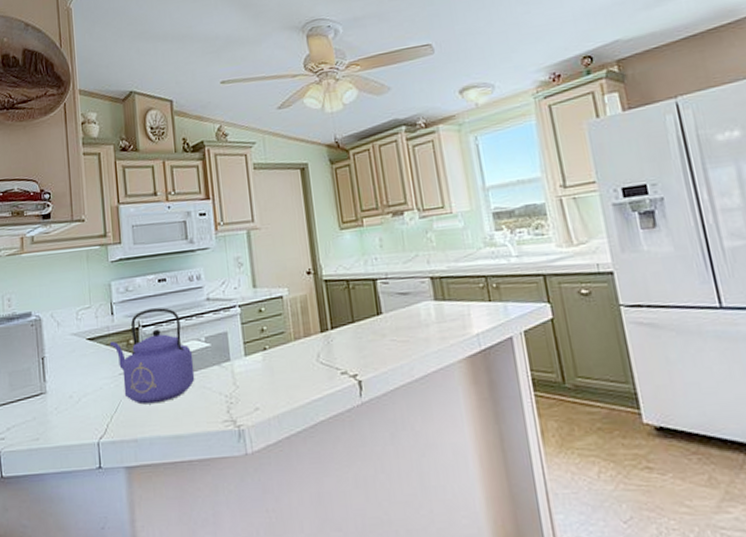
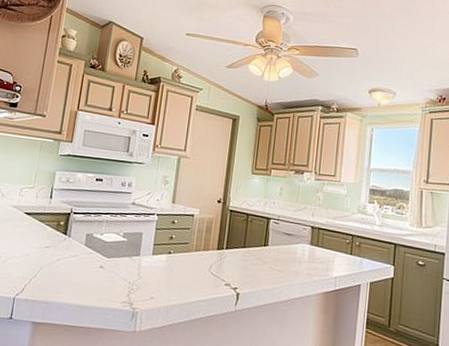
kettle: present [109,308,195,405] -> none [42,200,111,277]

